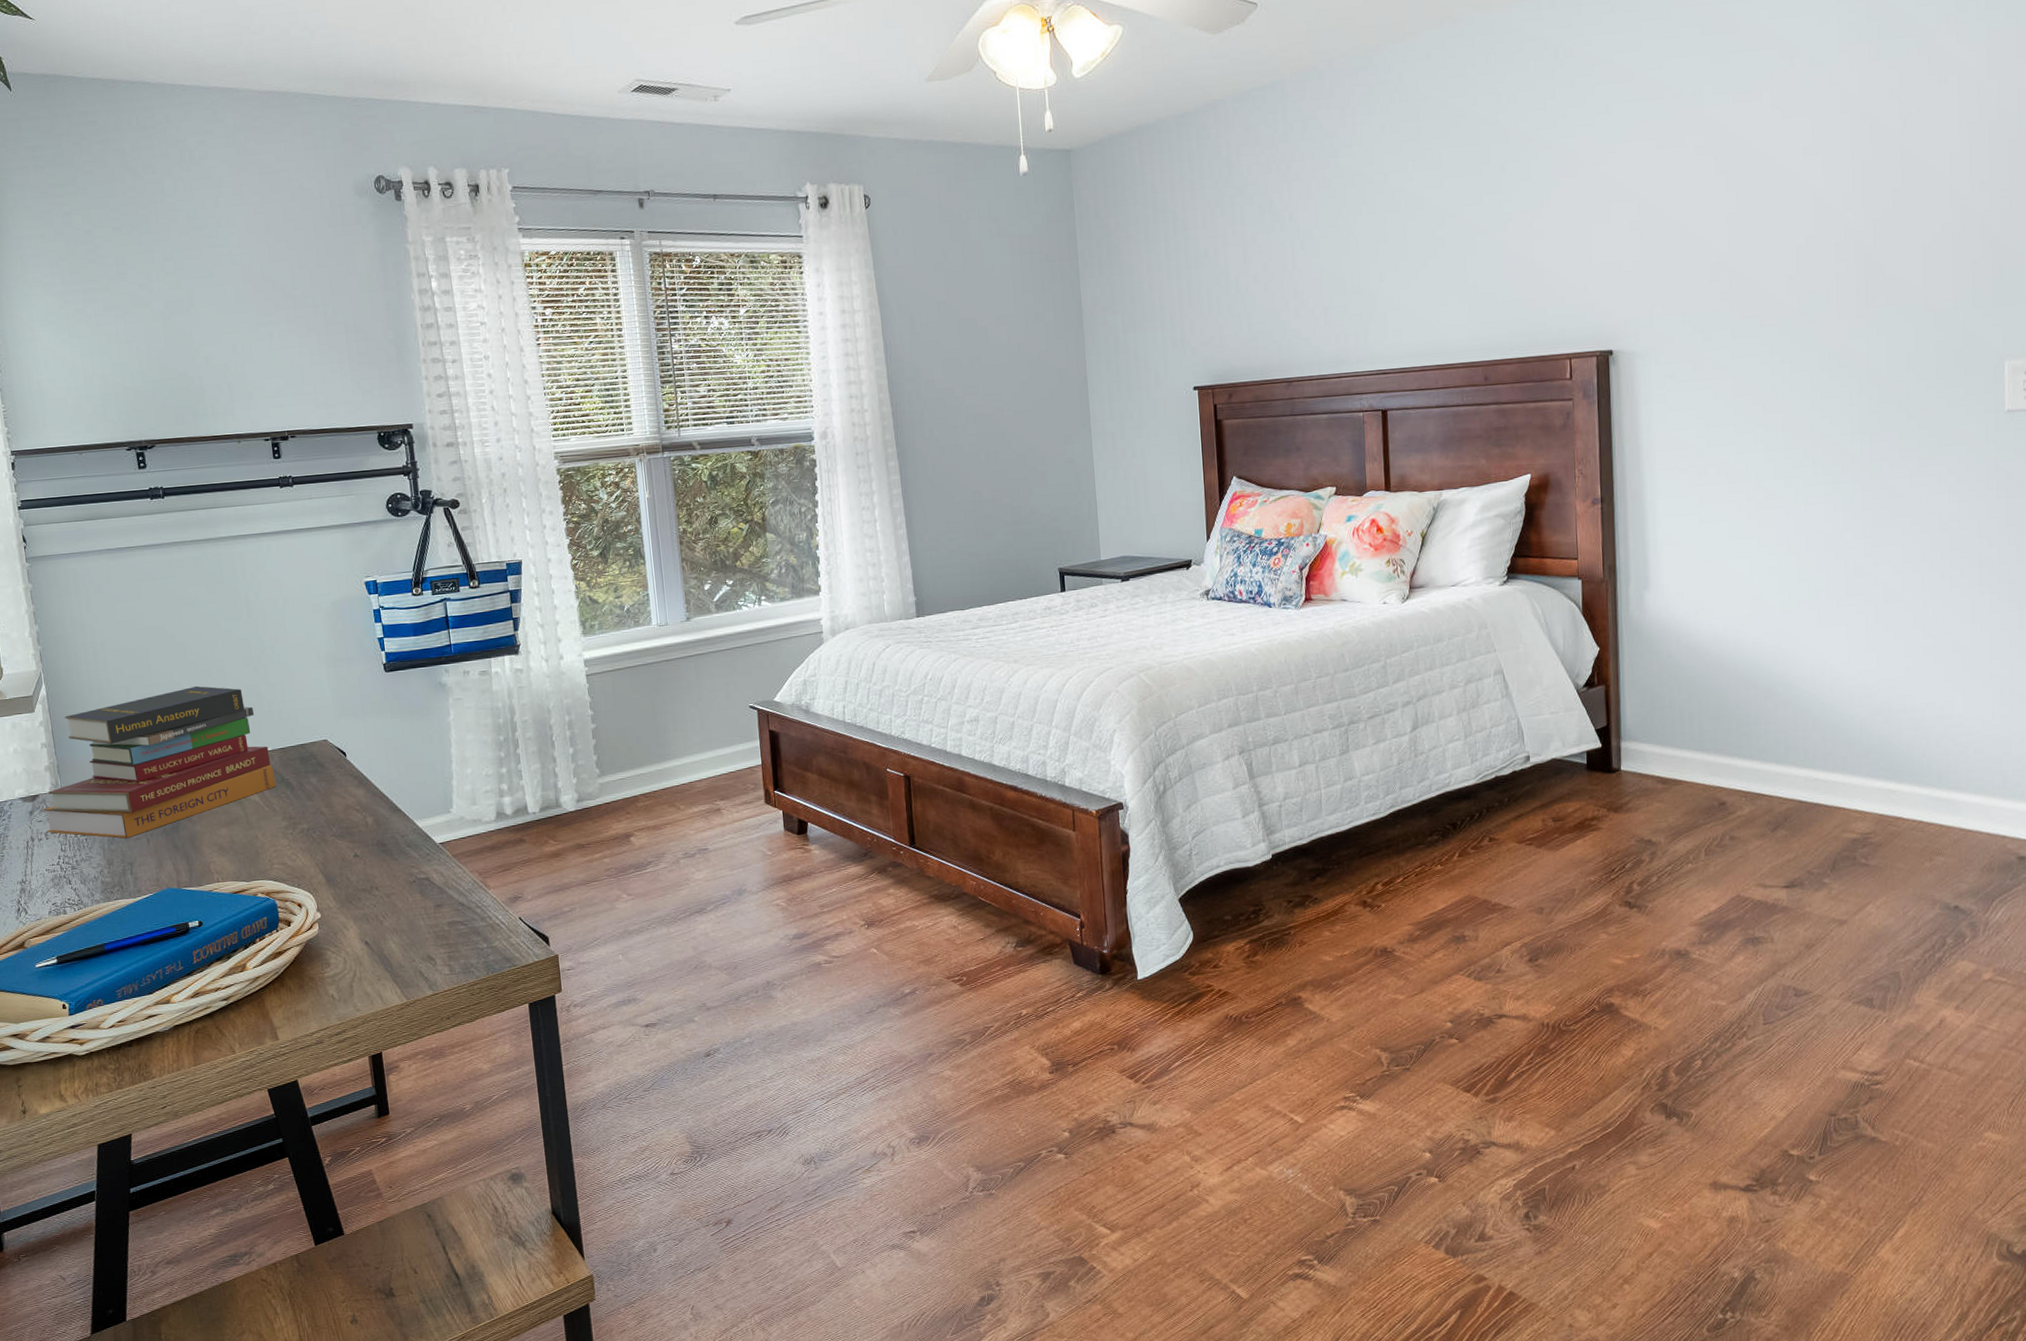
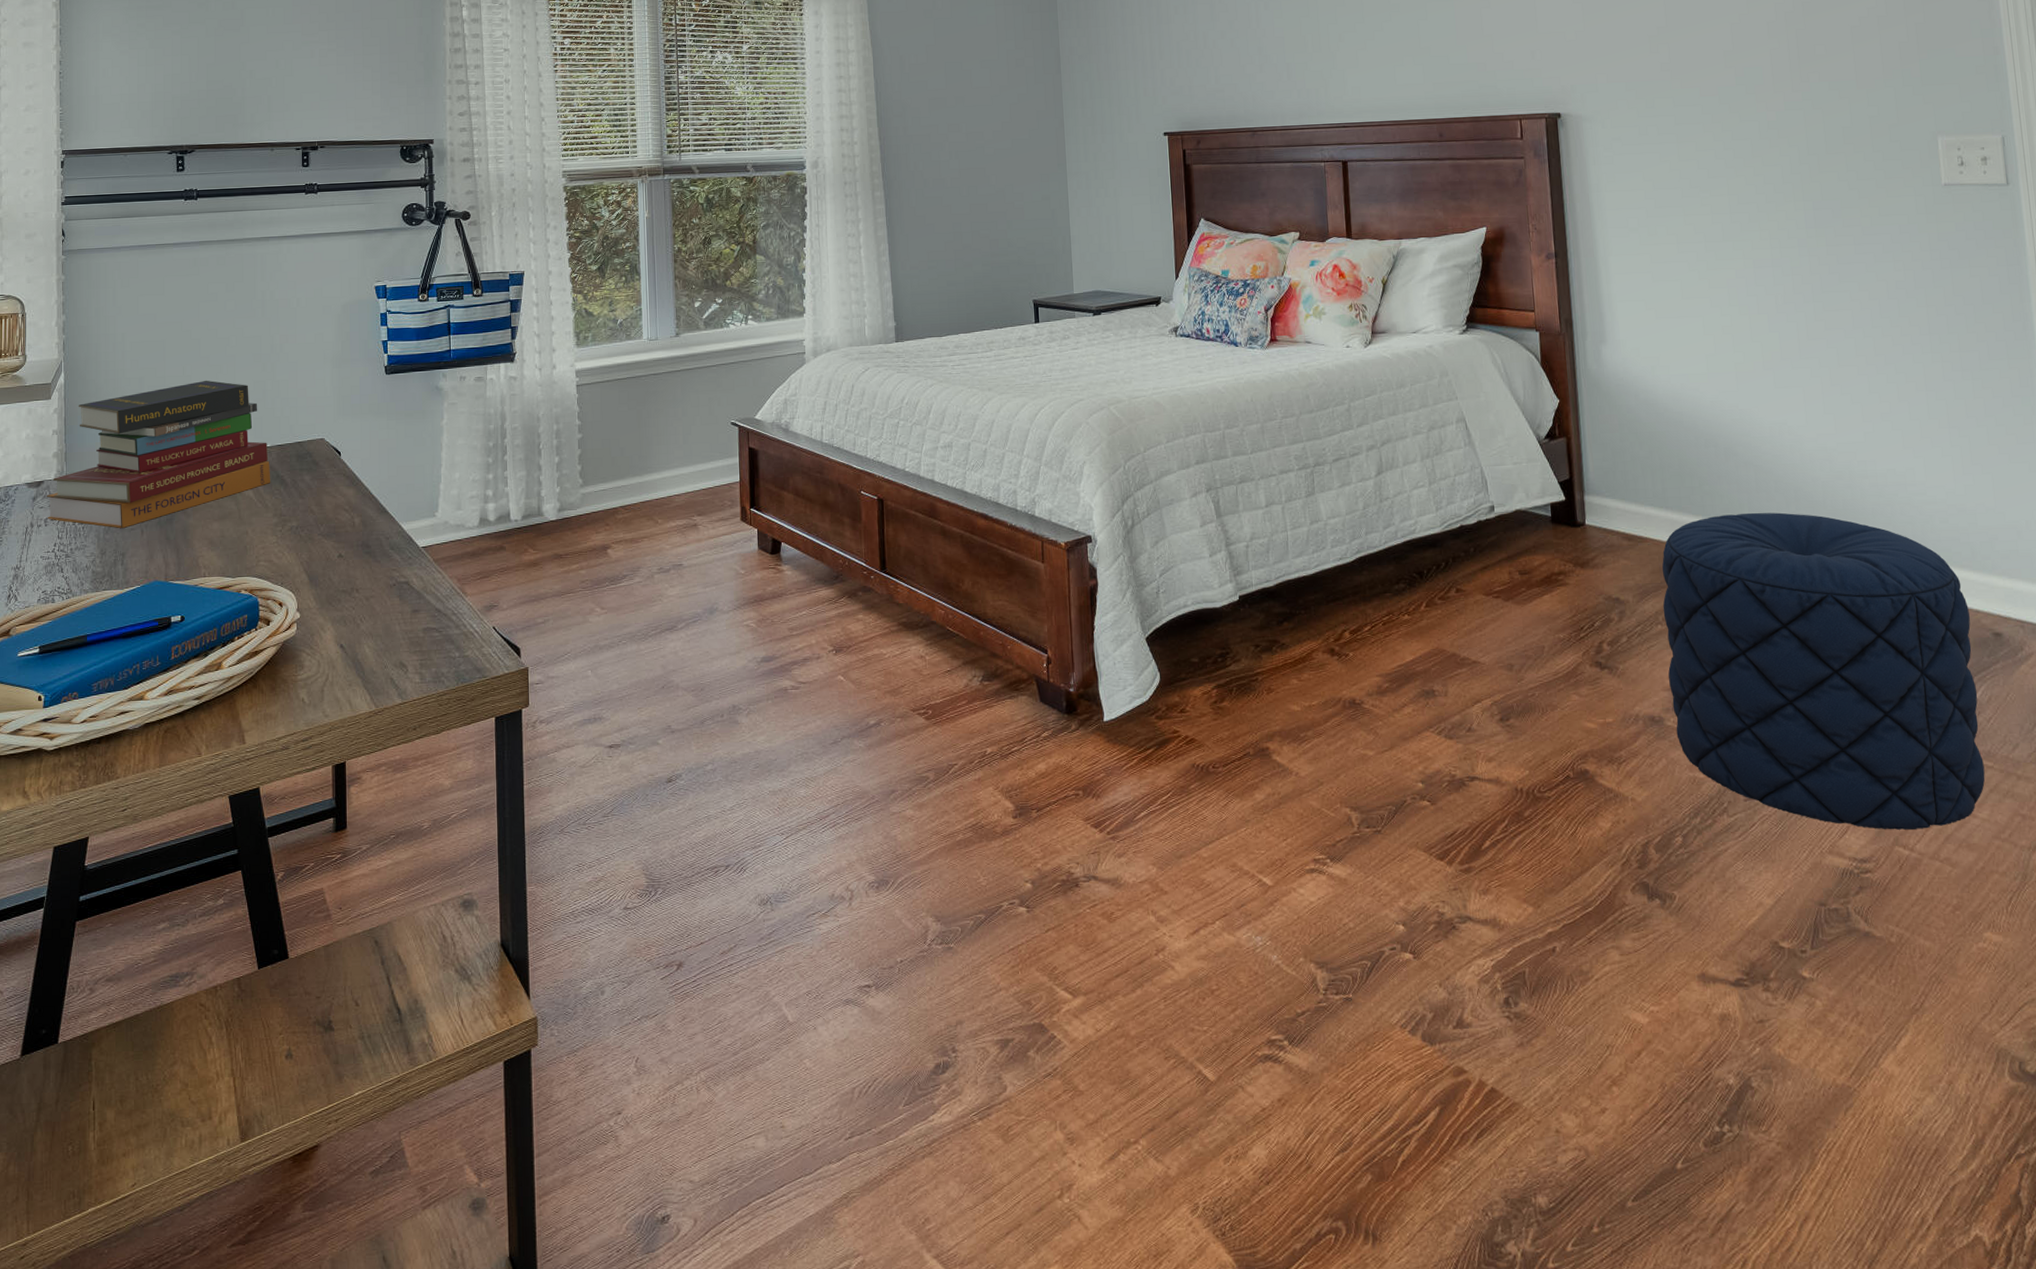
pouf: none [1694,750,1998,1045] -> present [1662,512,1985,830]

